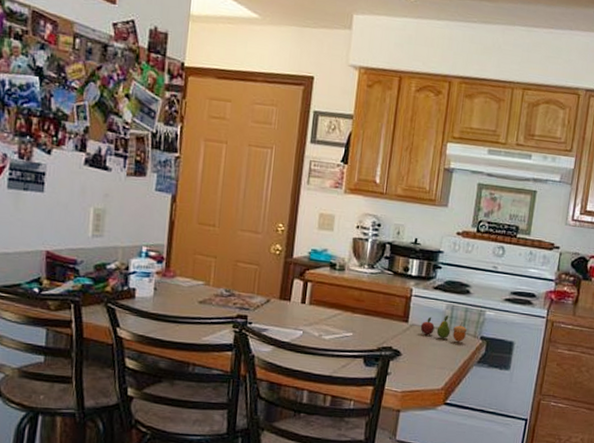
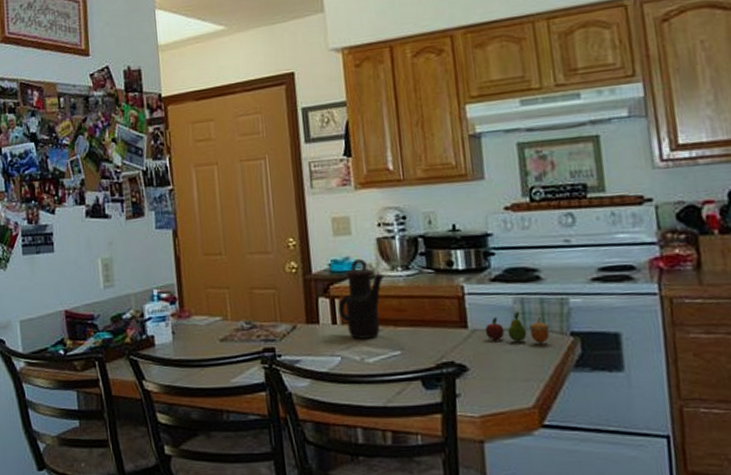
teapot: none [309,252,353,320] -> present [338,258,385,339]

